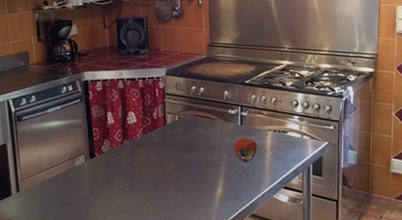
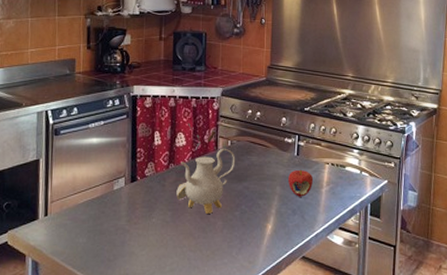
teapot: none [132,102,184,182] -> present [176,123,236,214]

